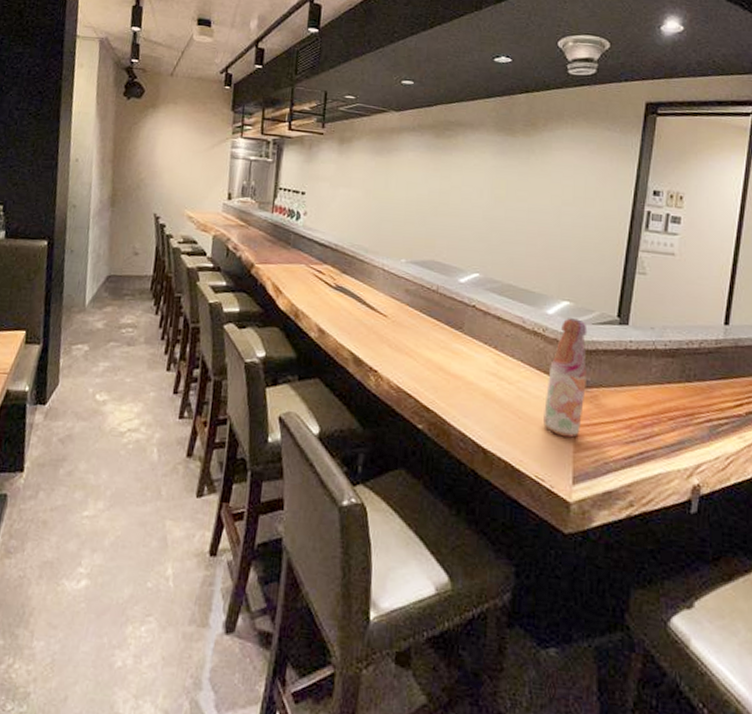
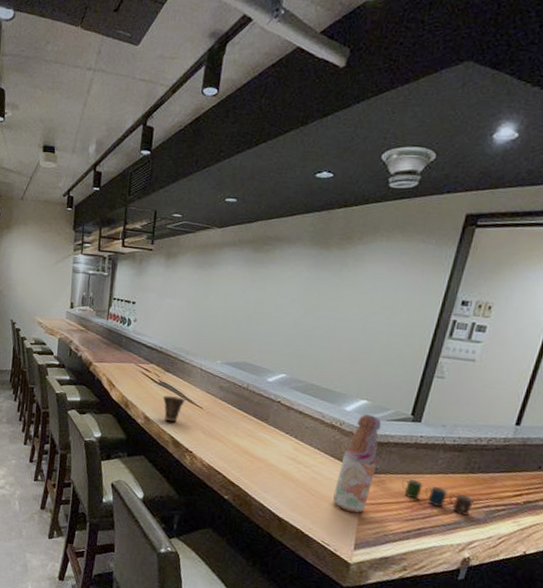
cup: none [339,301,366,335] -> present [162,395,185,422]
cup: none [617,391,694,433] -> present [402,478,474,516]

